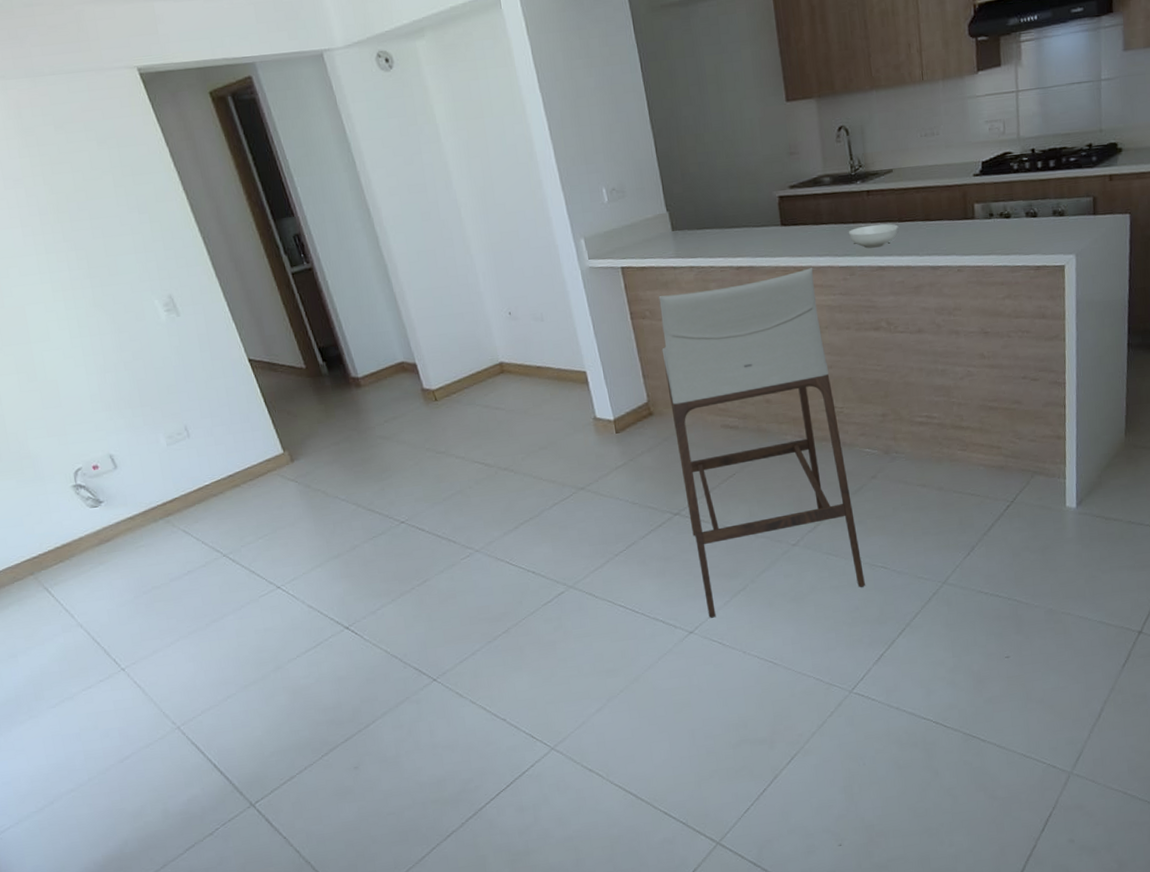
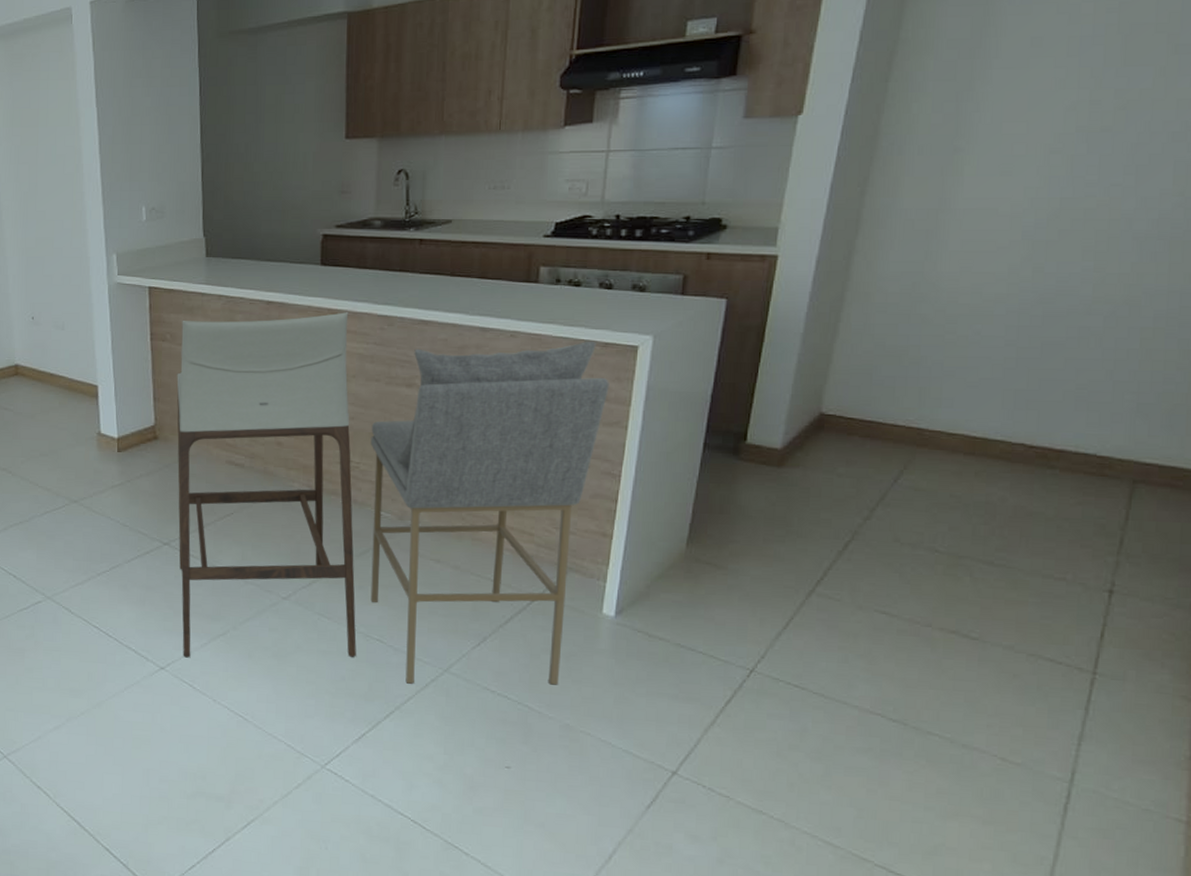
bowl: present [848,224,899,249] -> none [392,275,450,301]
bar stool: none [848,266,1046,601] -> present [370,341,609,685]

